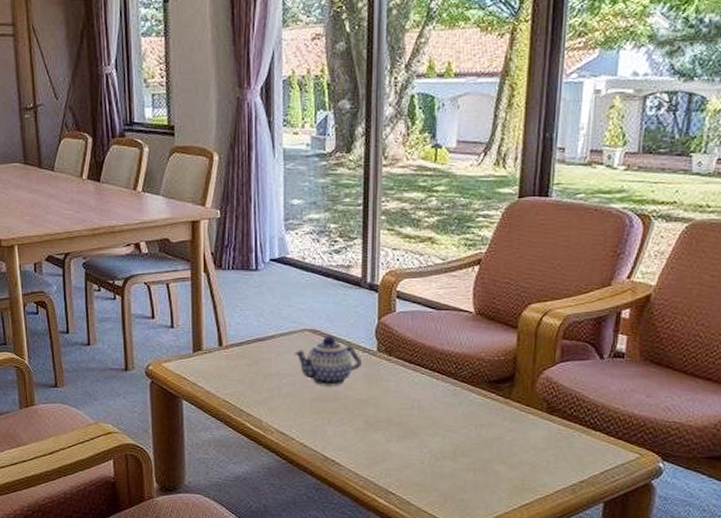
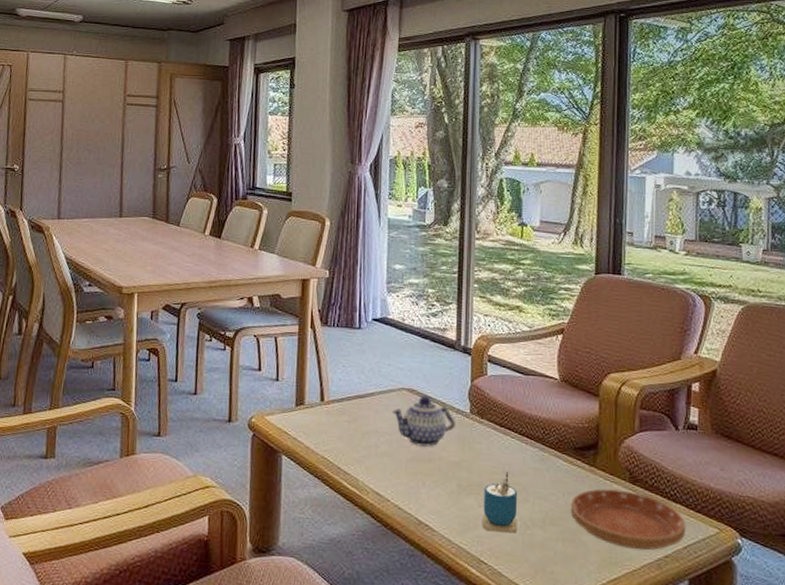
cup: none [390,406,428,466] -> present [482,471,518,534]
saucer: none [482,420,605,477] -> present [570,488,686,551]

